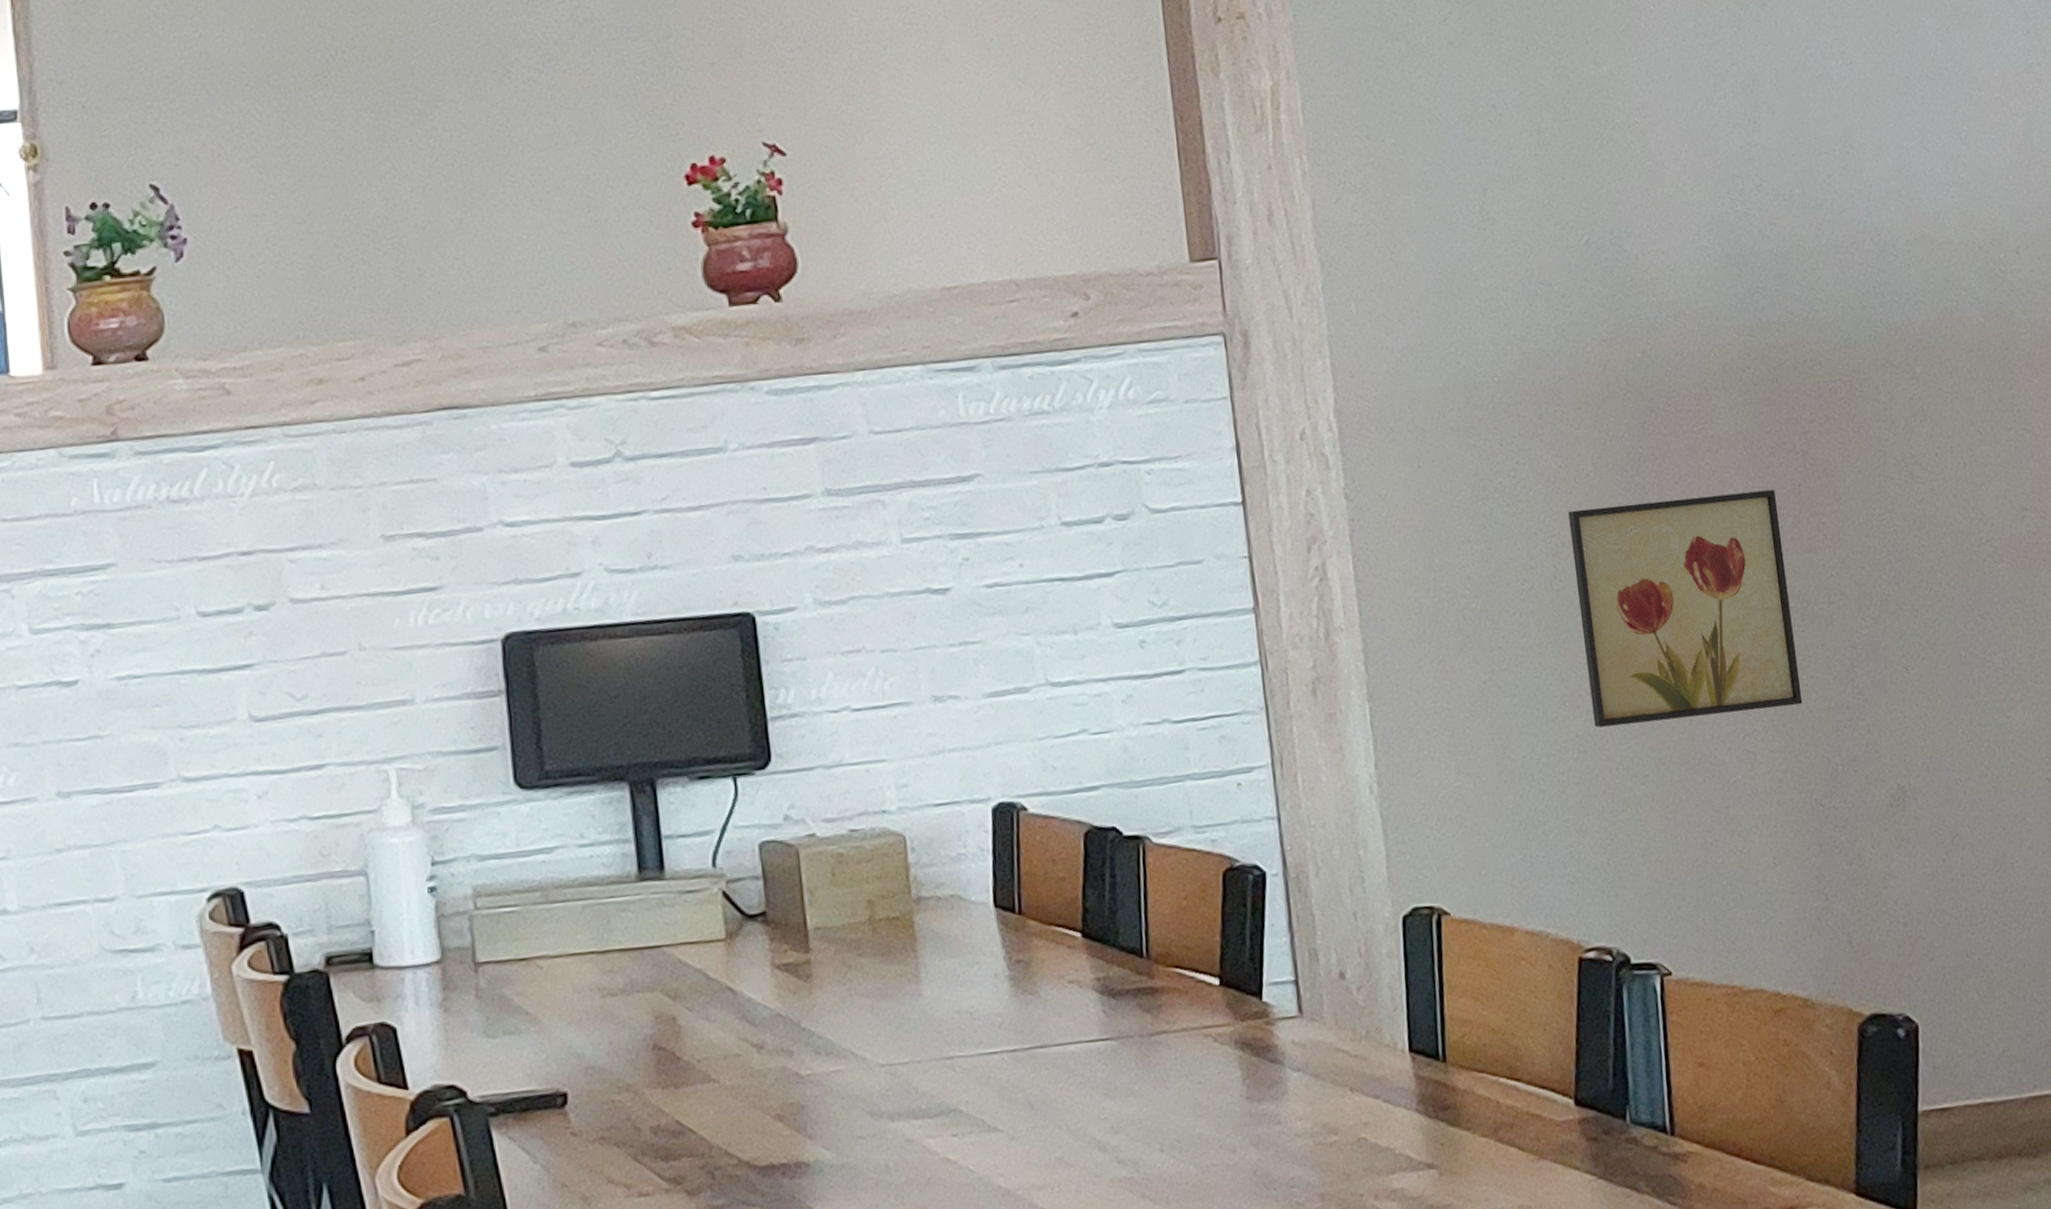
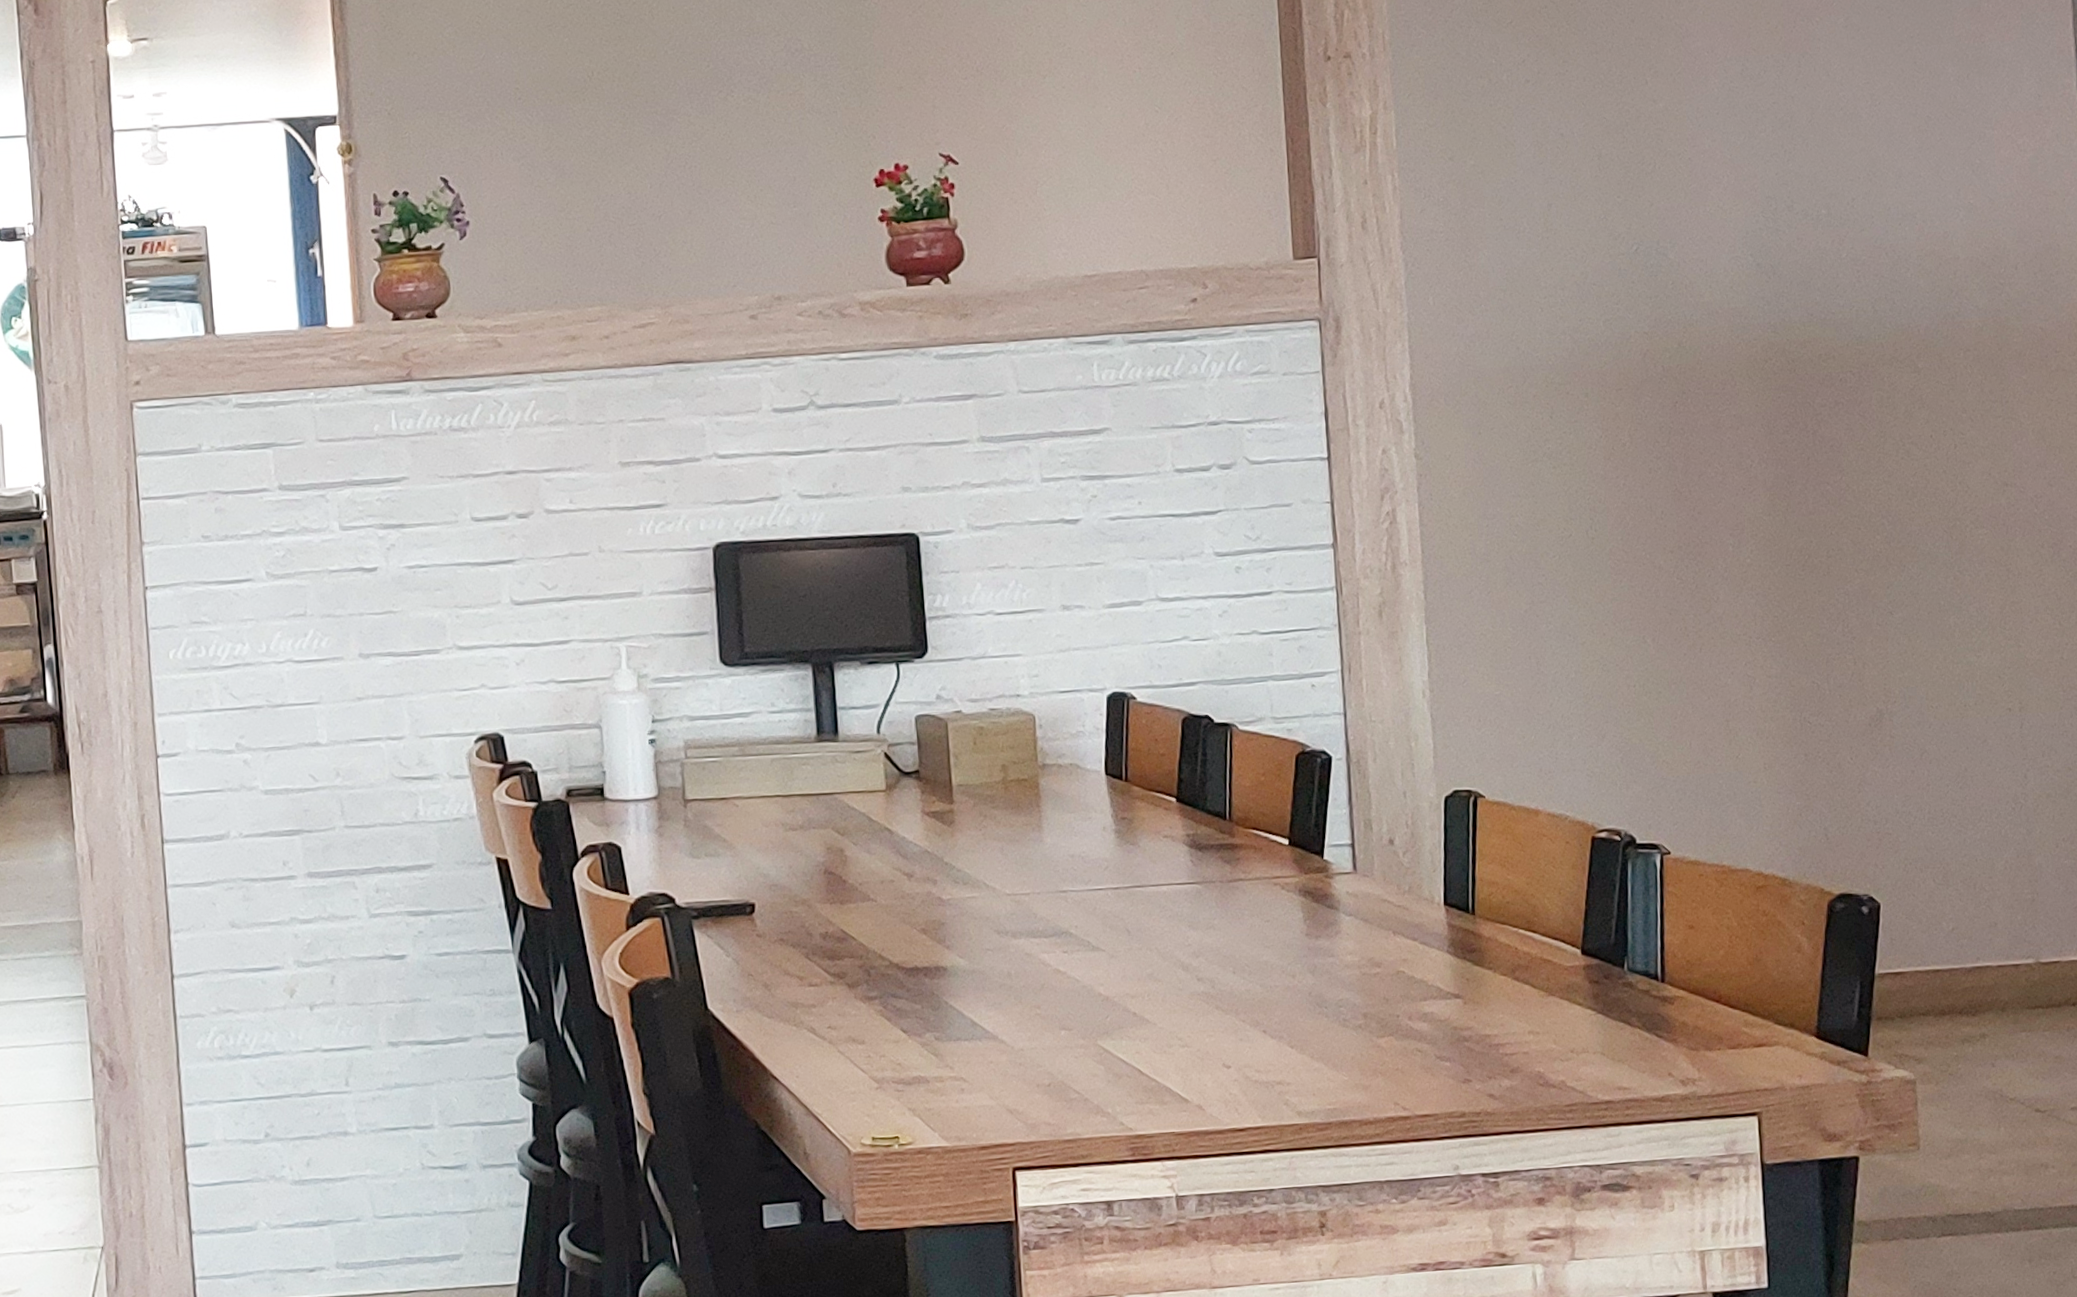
wall art: present [1568,489,1803,728] -> none [1605,461,1799,652]

